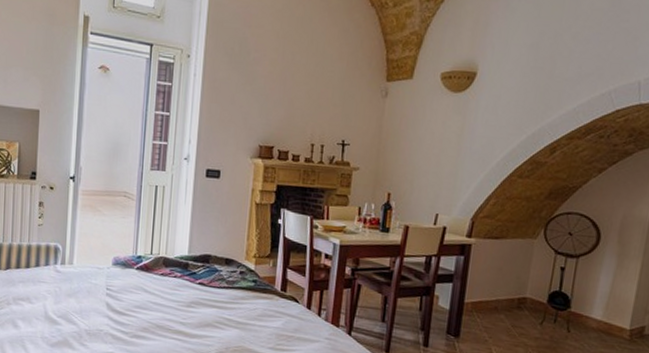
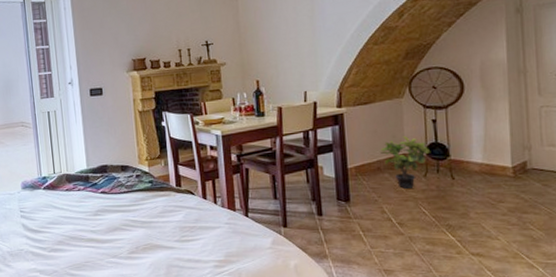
potted plant: none [501,279,553,334] -> present [380,136,431,189]

